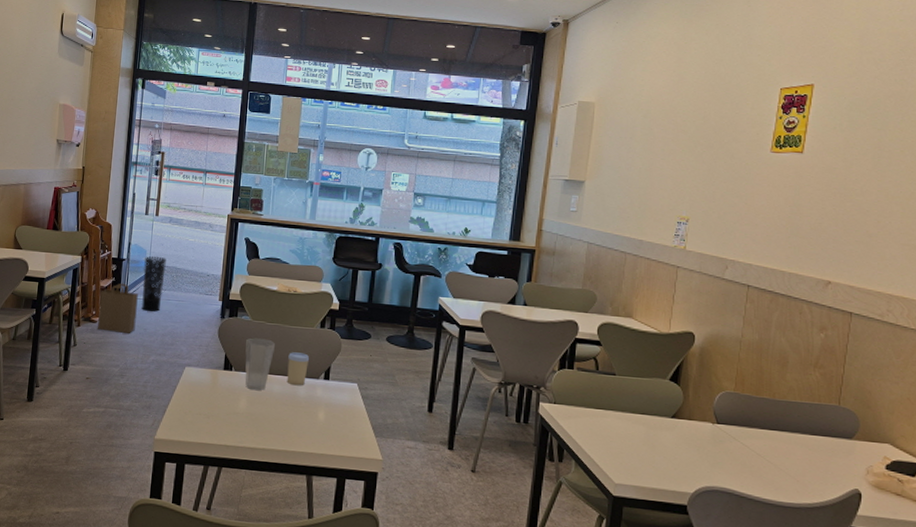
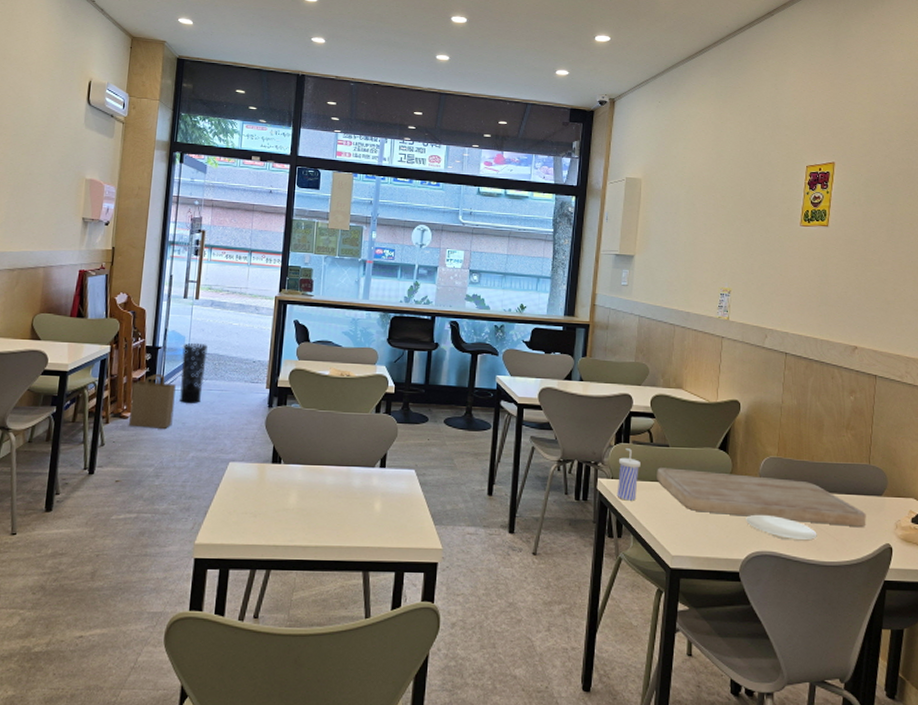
cup: present [245,338,276,390] -> none [295,427,328,483]
cup: present [286,352,310,386] -> none [340,440,365,476]
beverage cup: none [559,374,585,427] -> present [616,448,640,501]
cutting board: none [601,395,833,470] -> present [657,468,866,527]
plate: none [696,448,776,480] -> present [746,514,817,541]

